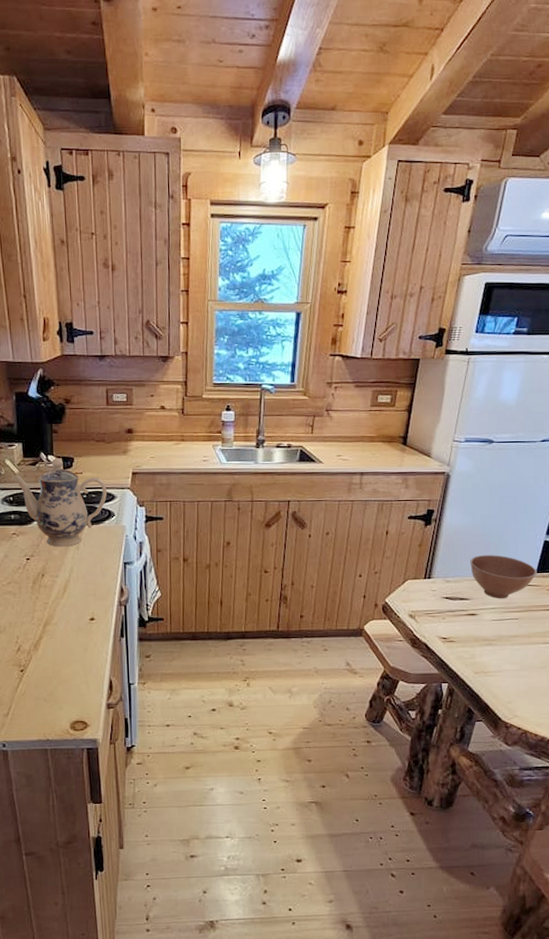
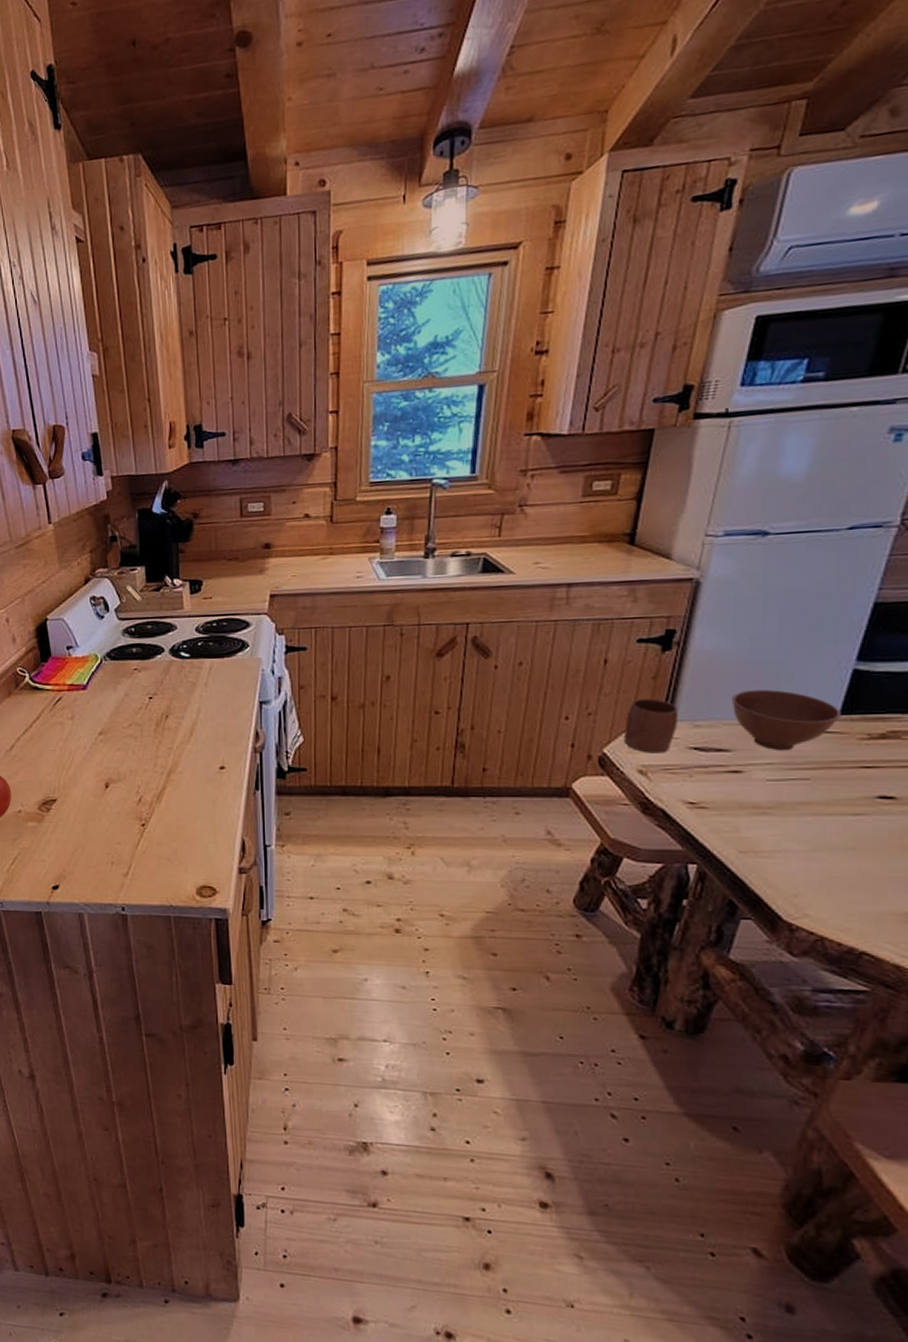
teapot: present [11,458,108,547] -> none [133,581,241,684]
mug: none [399,561,435,602] -> present [623,698,678,753]

